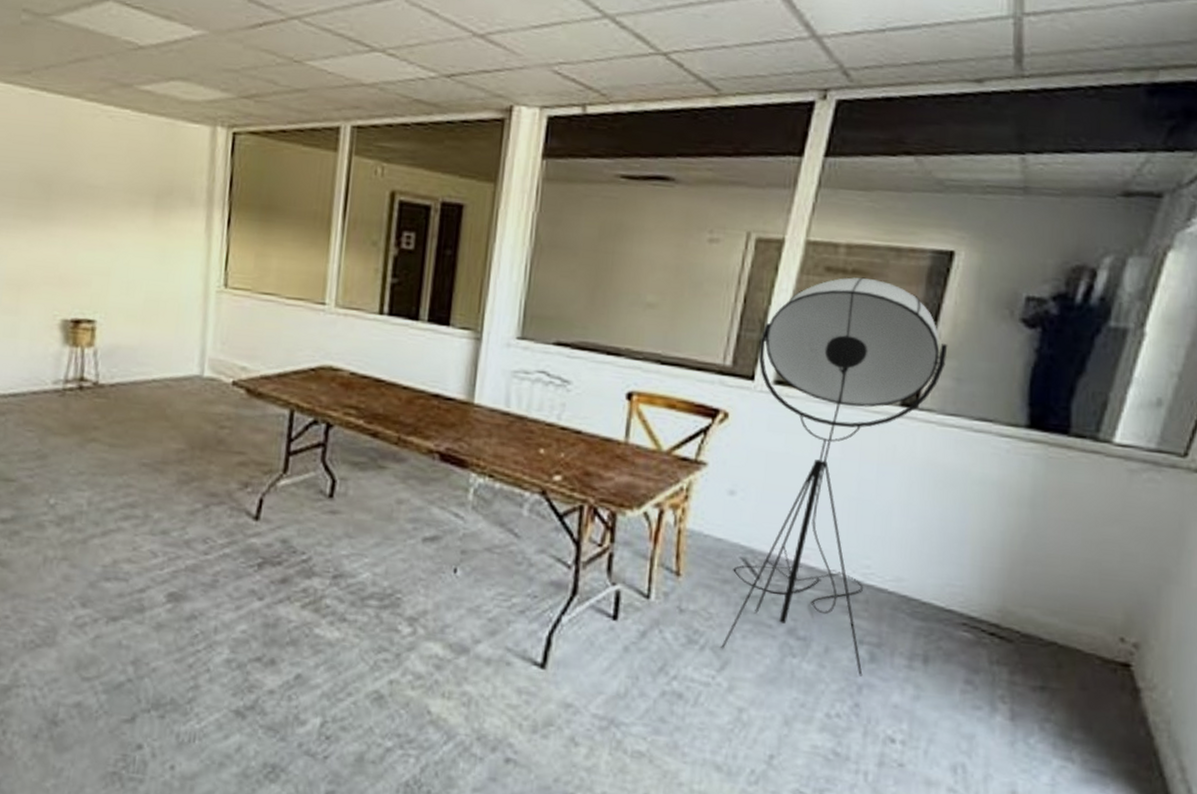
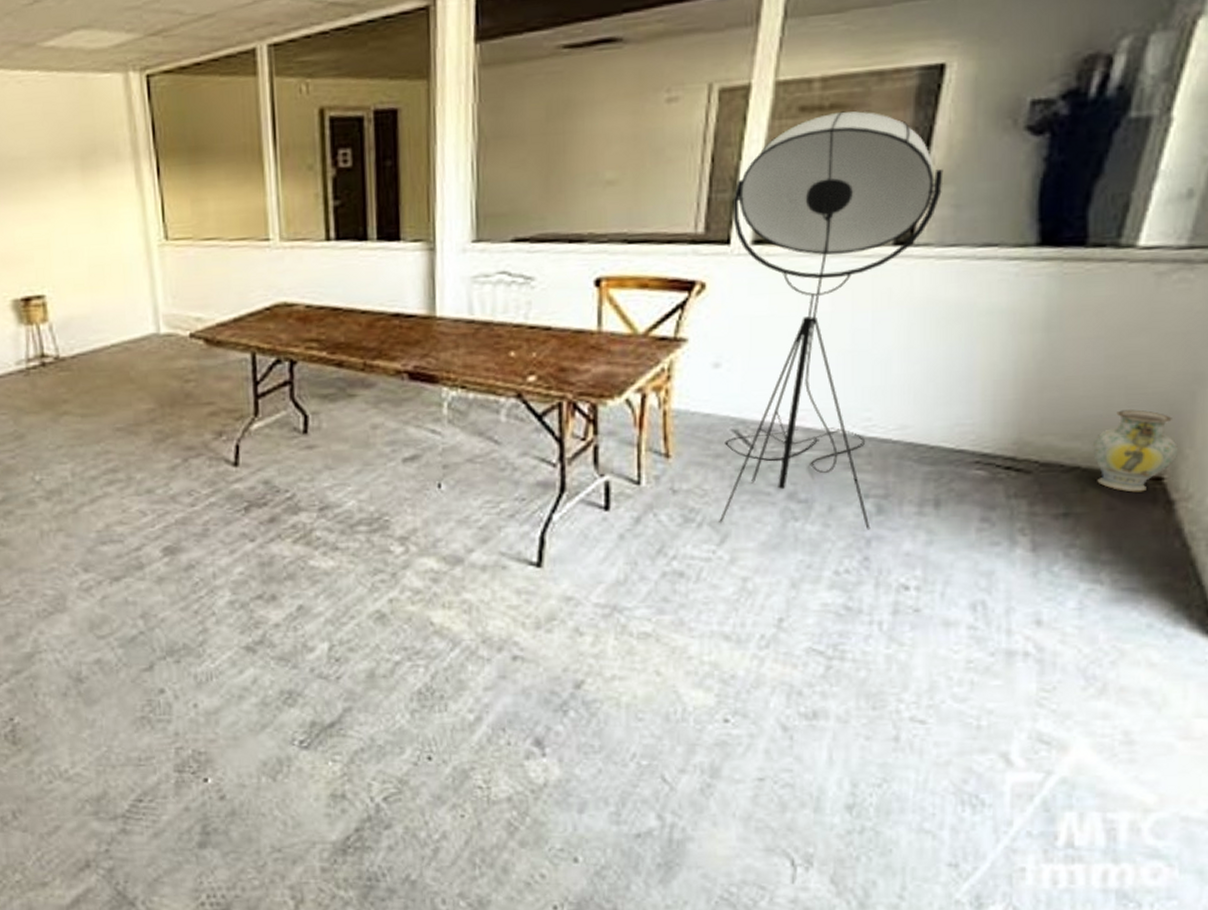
ceramic jug: none [1068,593,1144,676] -> present [1092,409,1178,493]

